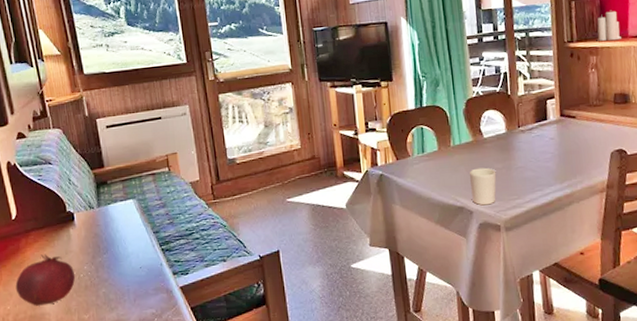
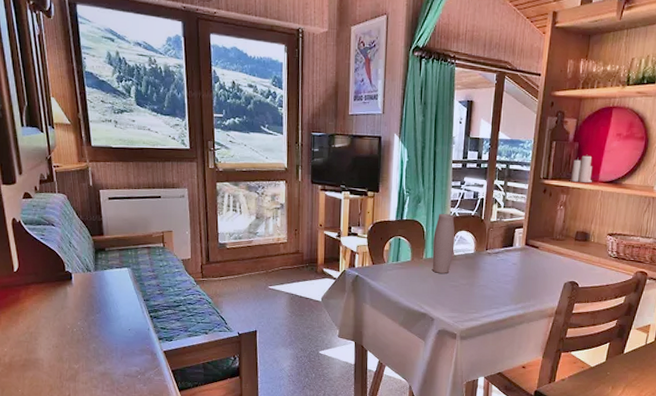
fruit: present [15,254,76,306] -> none [13,306,69,352]
vase: none [458,93,483,161] -> present [432,213,455,274]
mug: present [470,167,497,206] -> none [435,281,460,315]

